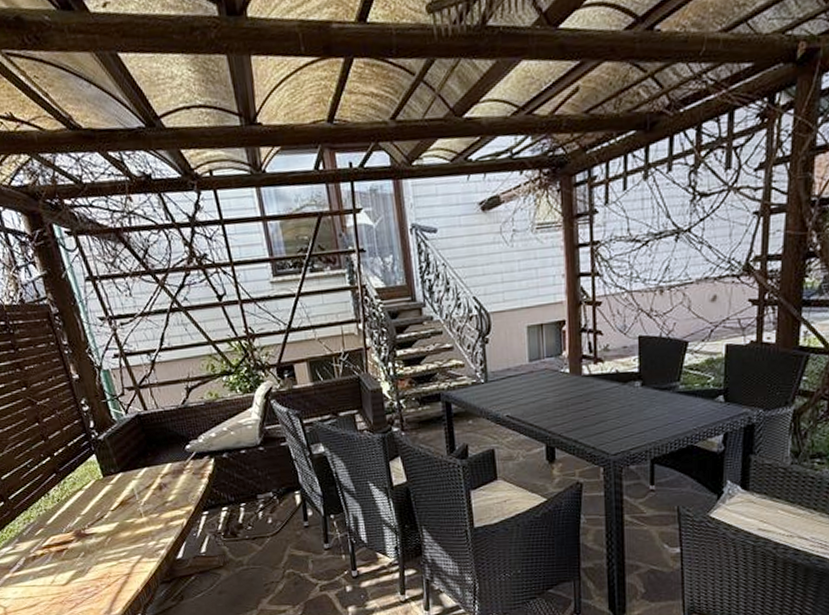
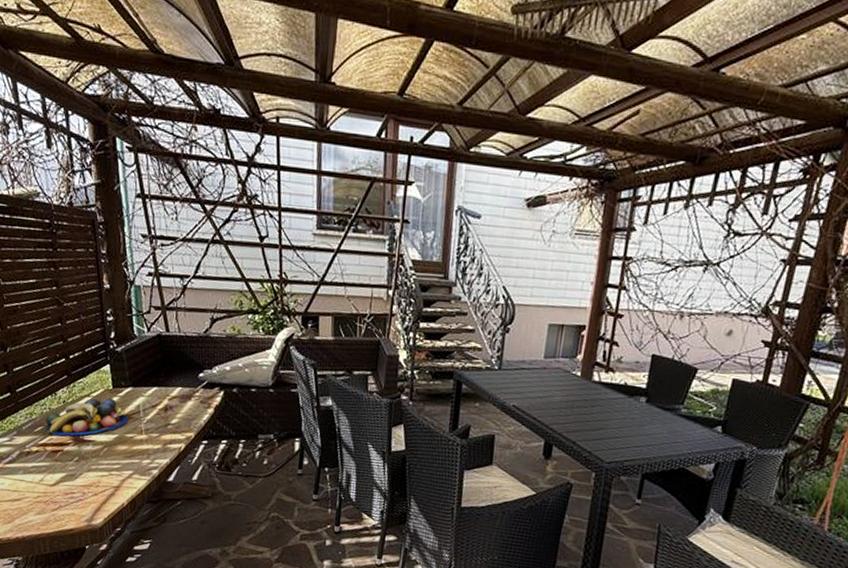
fruit bowl: none [44,487,125,535] -> present [45,397,128,436]

